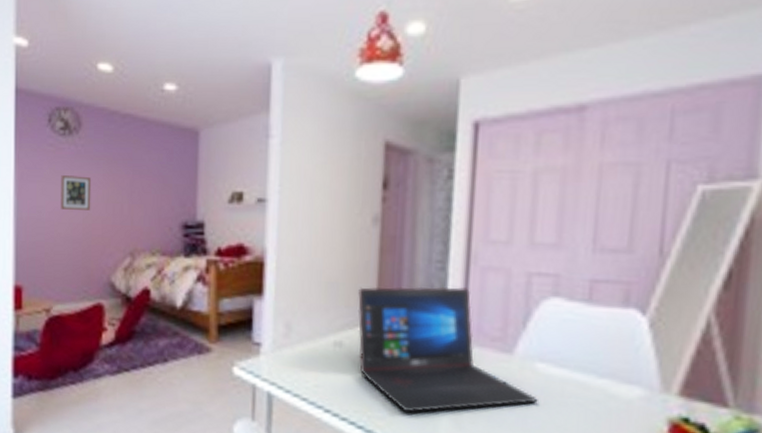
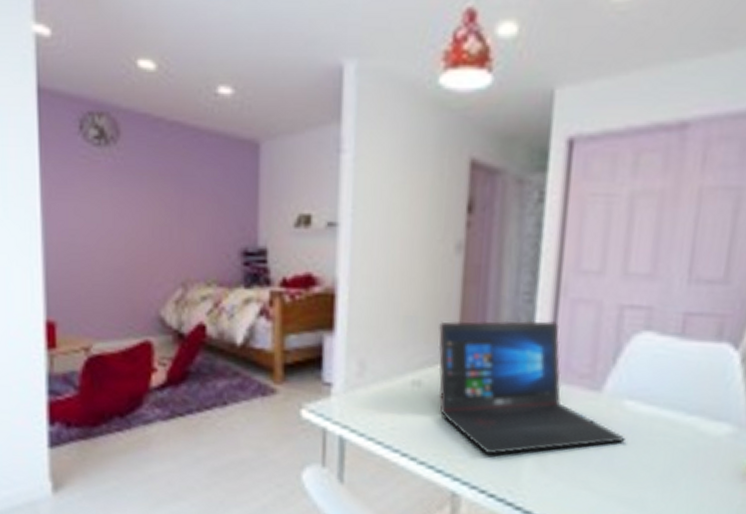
picture frame: present [60,175,92,210] -> none [97,193,134,234]

